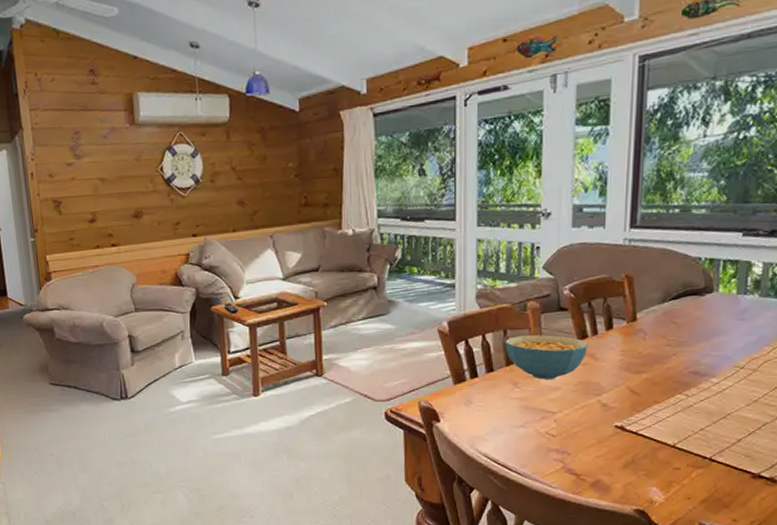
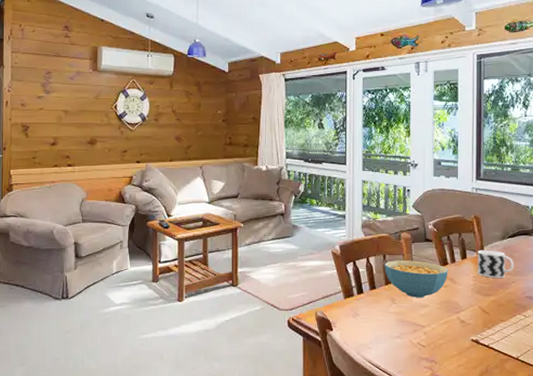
cup: none [627,316,677,351] -> present [478,250,514,278]

